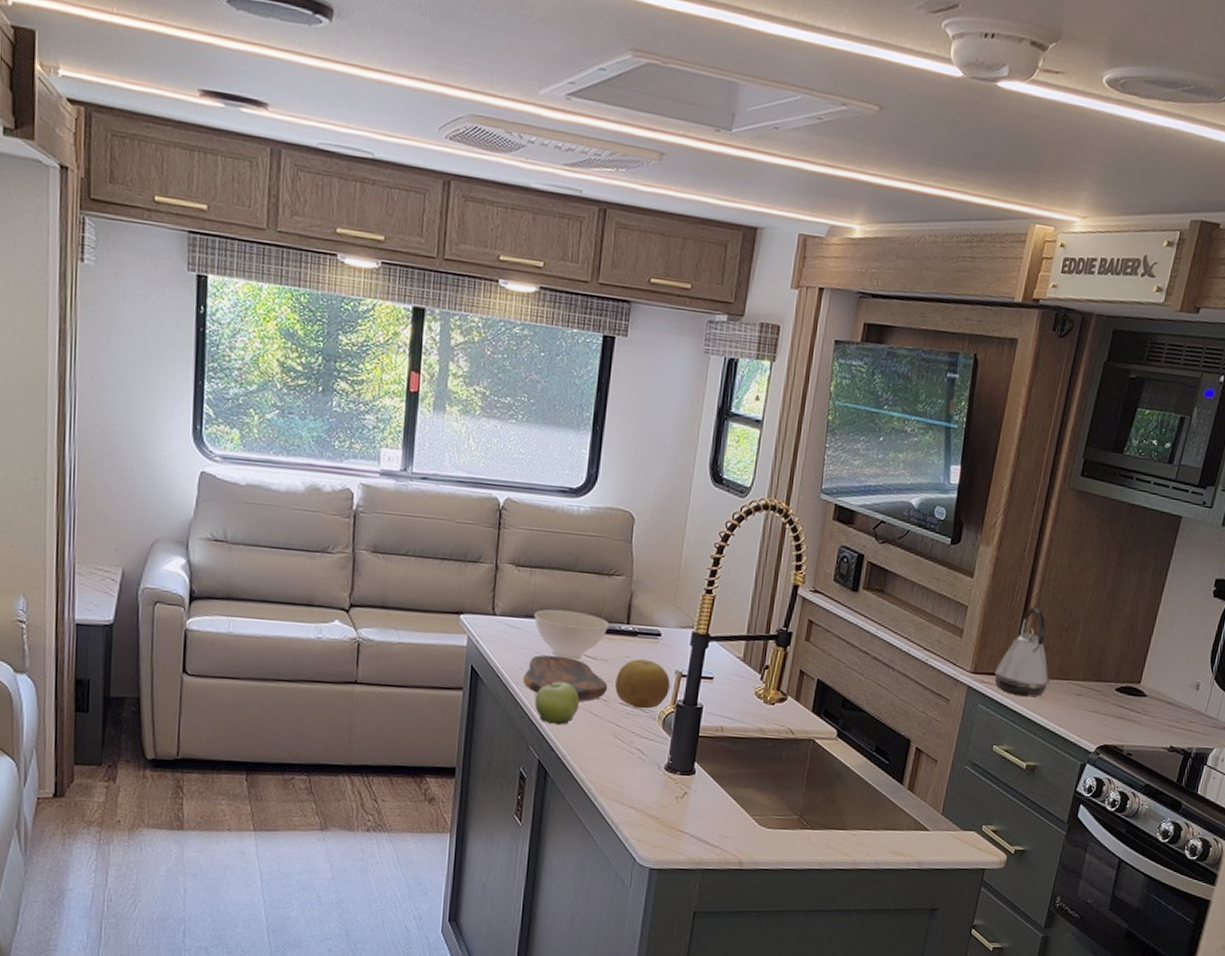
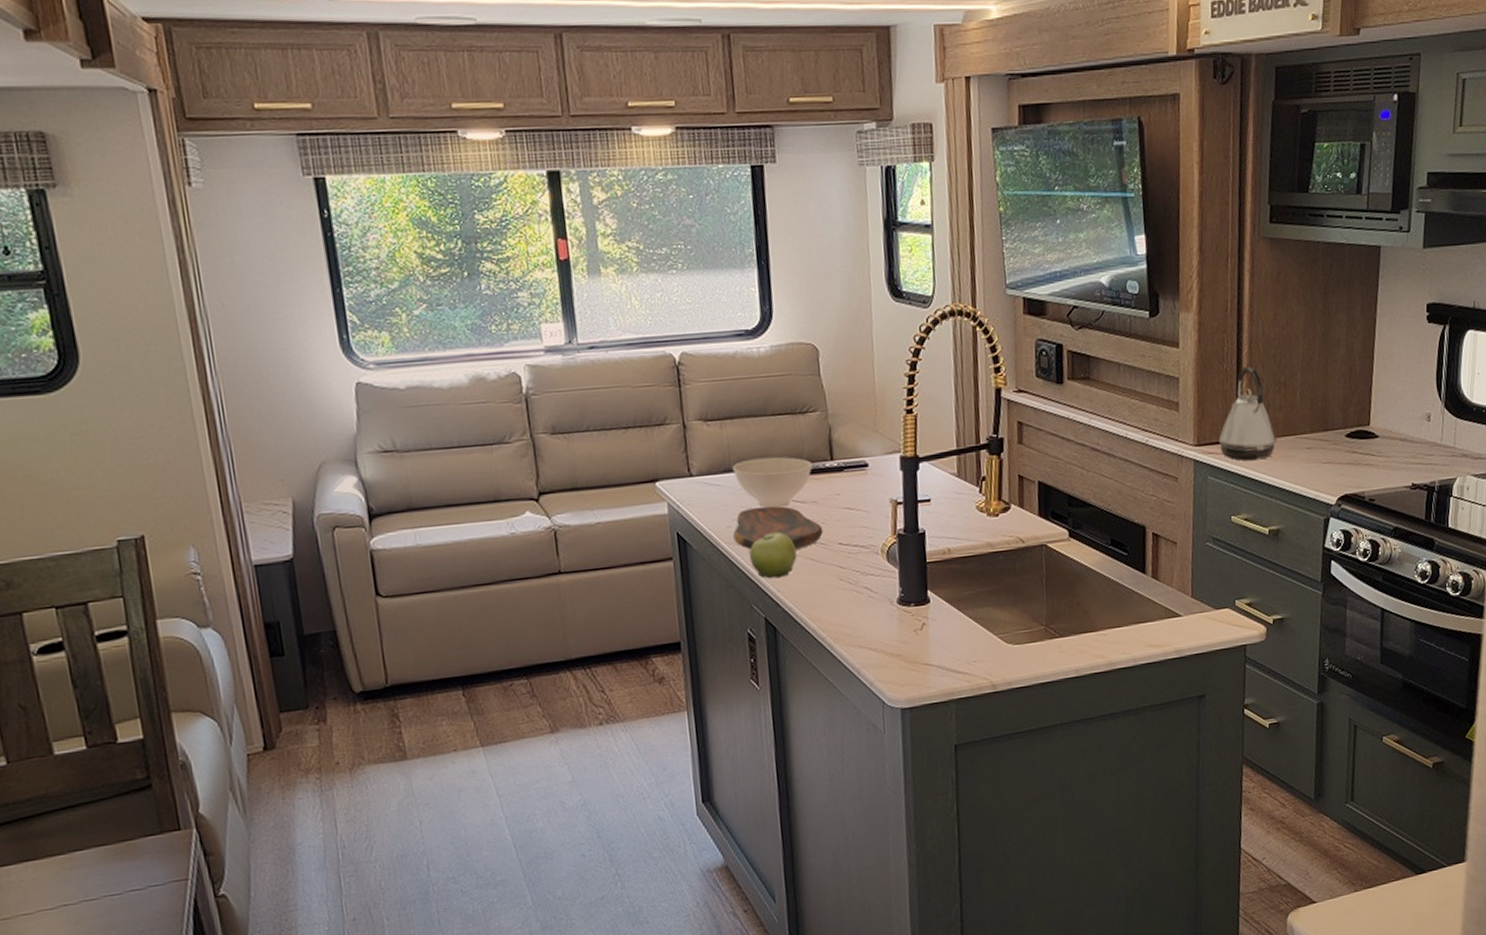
fruit: present [615,659,670,709] -> none [830,493,887,546]

